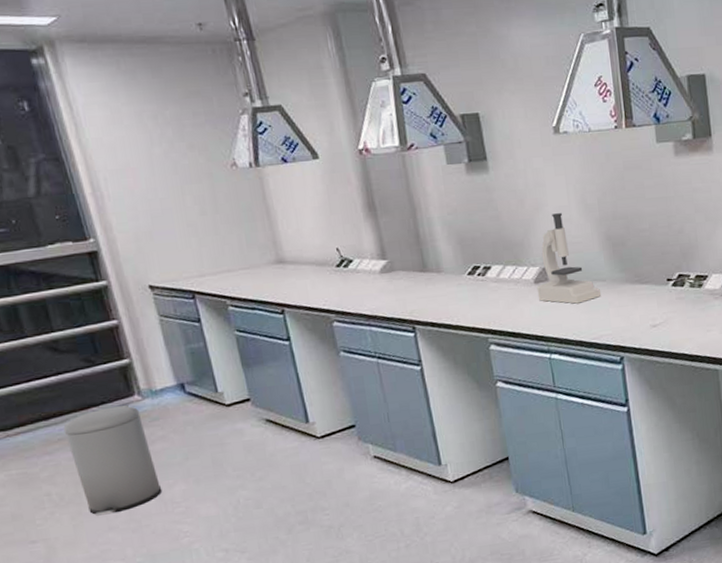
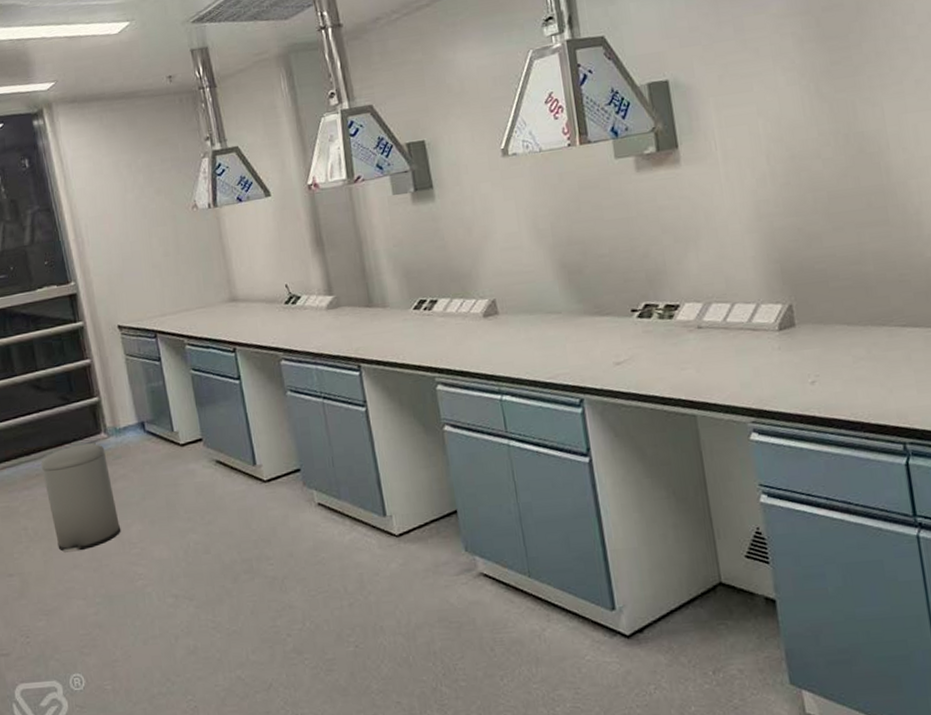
microscope: present [537,213,602,304] -> none [486,240,557,339]

